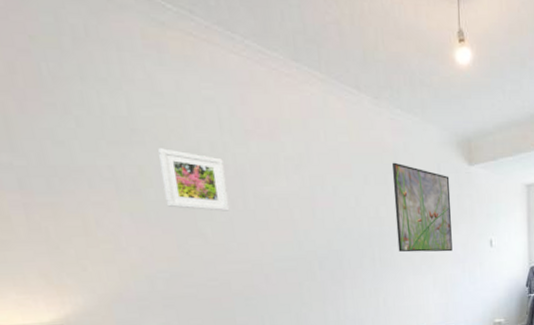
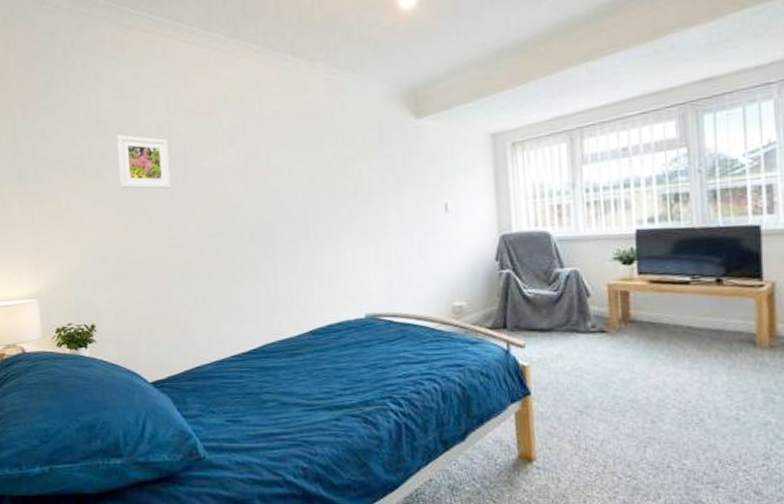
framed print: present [392,162,453,253] -> none [327,124,398,223]

